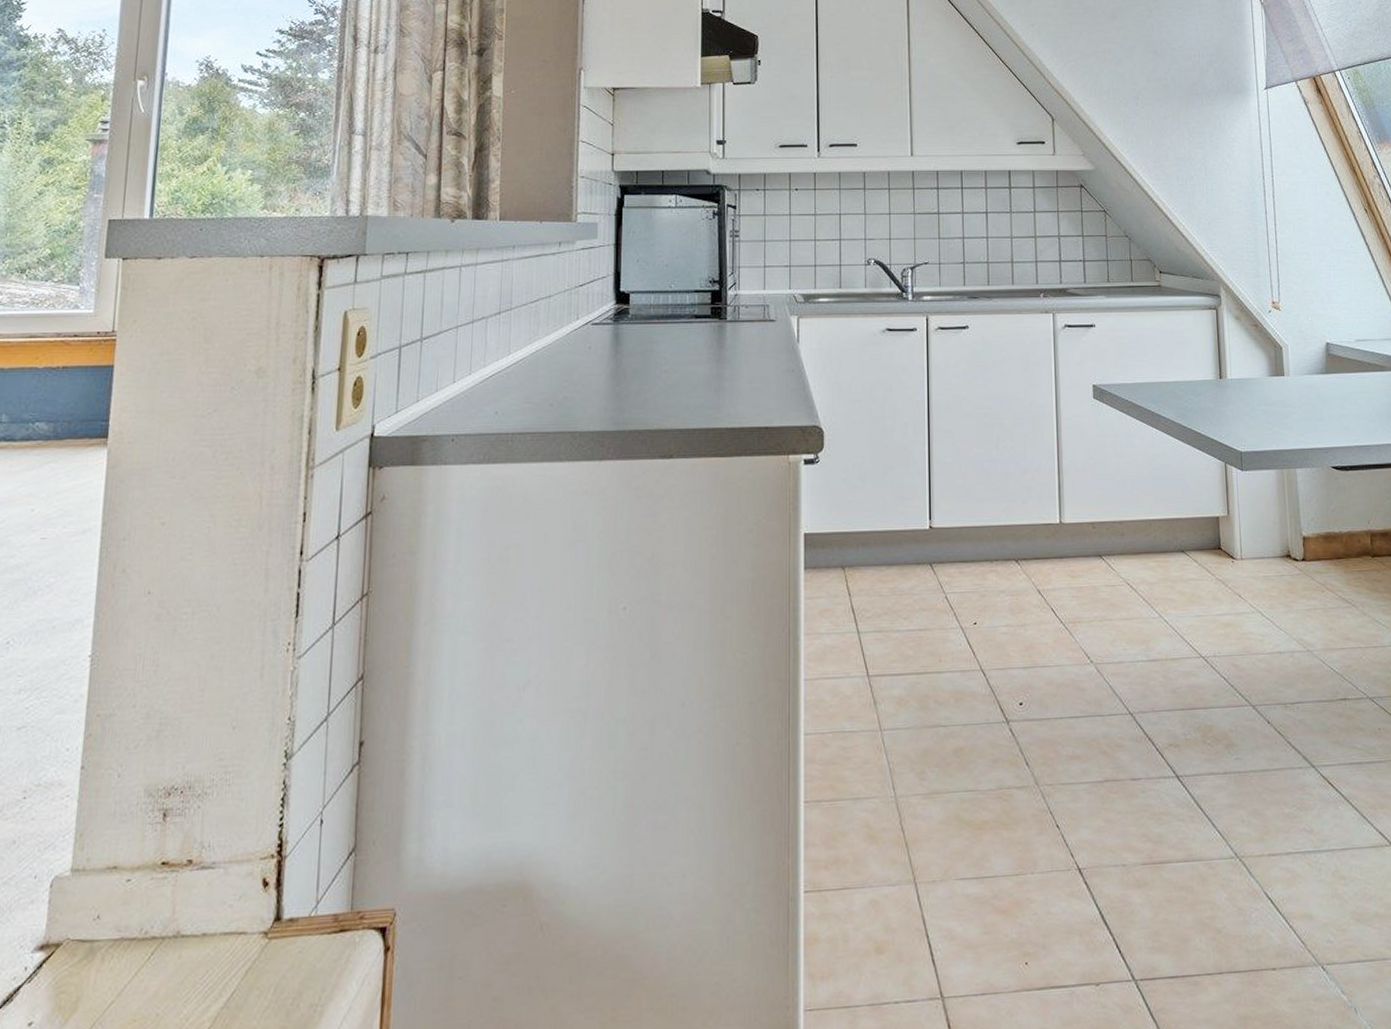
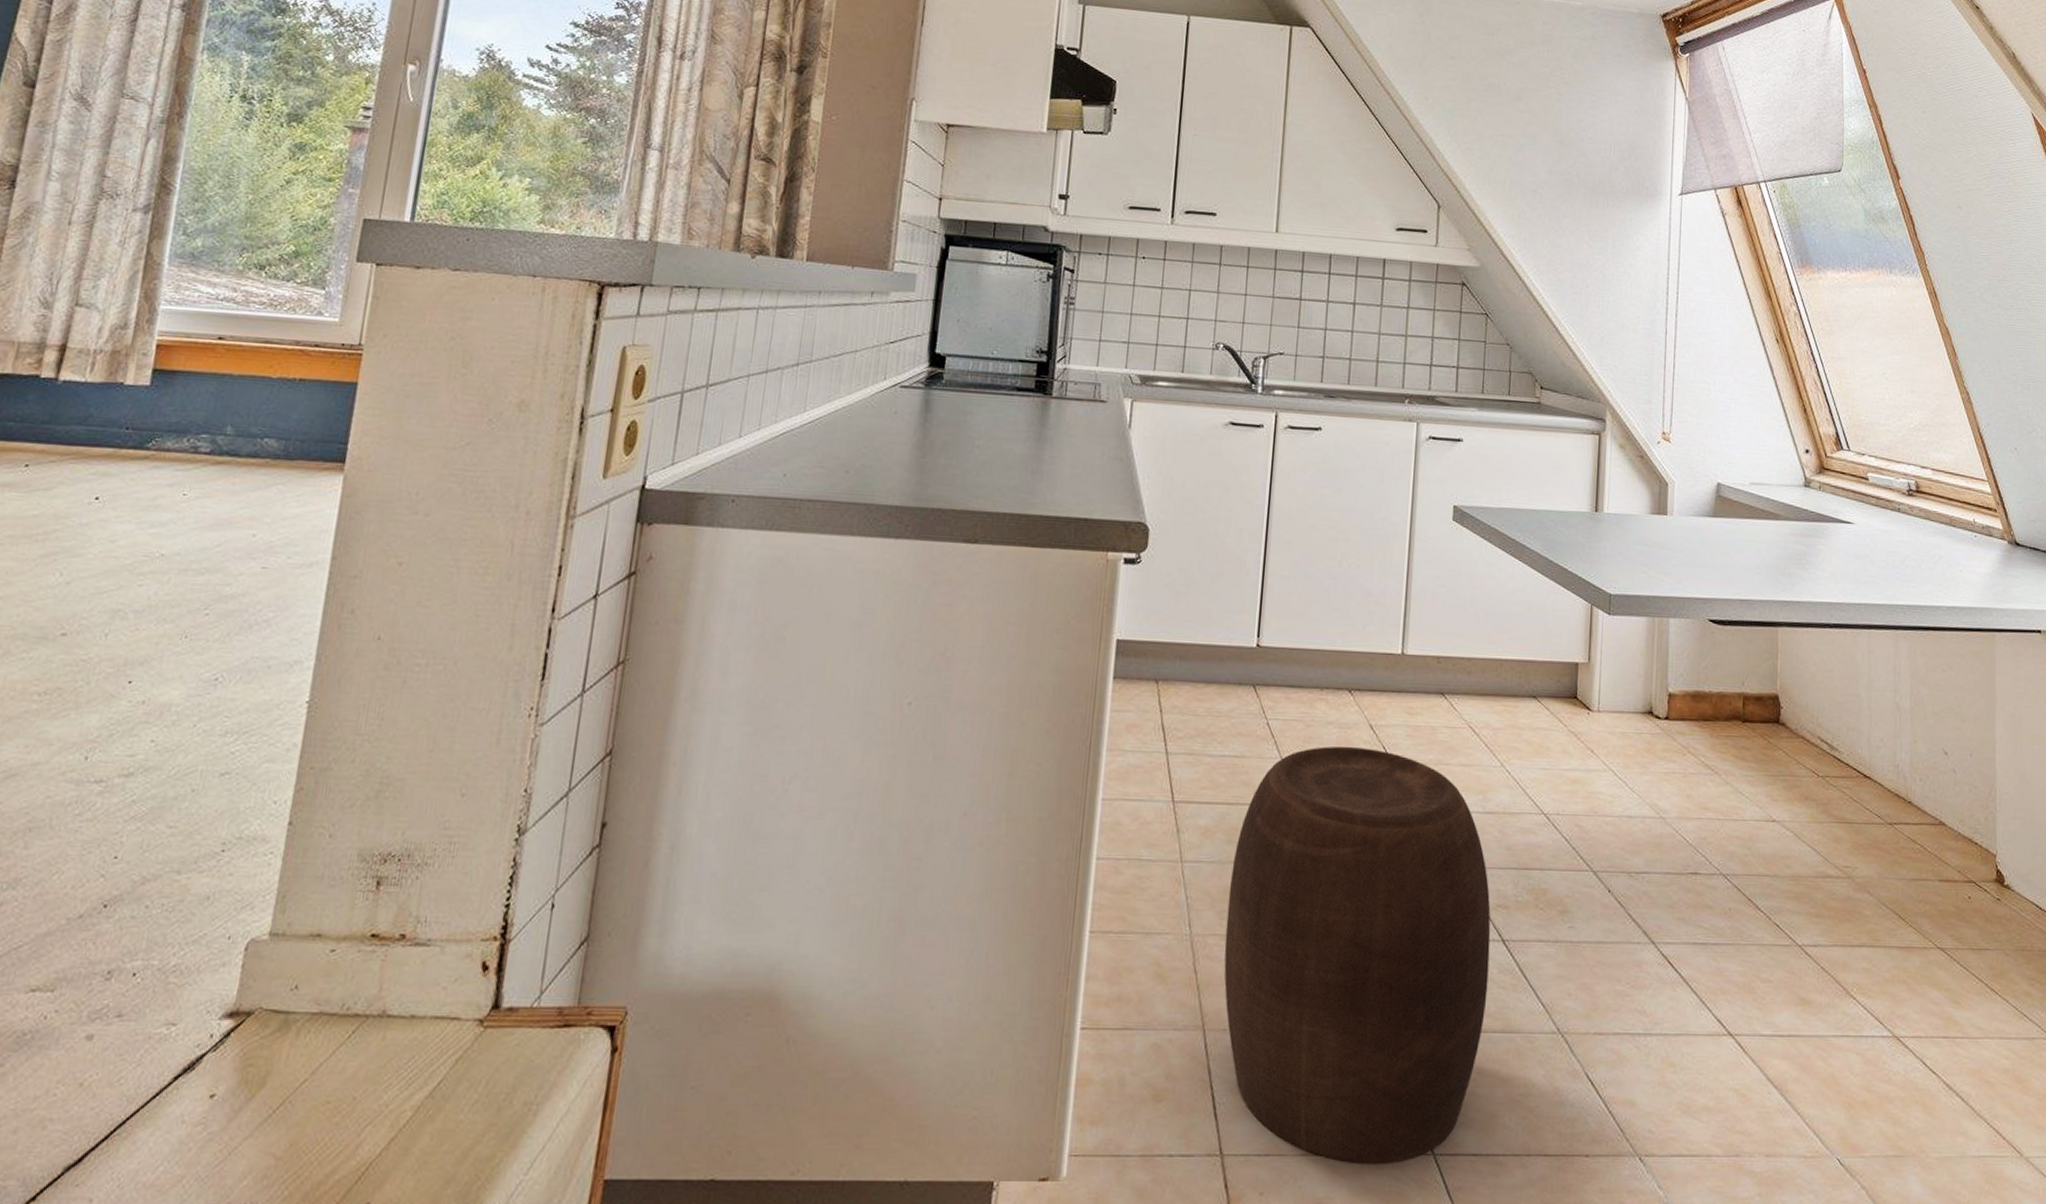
stool: none [926,611,1169,995] -> present [1224,746,1491,1165]

